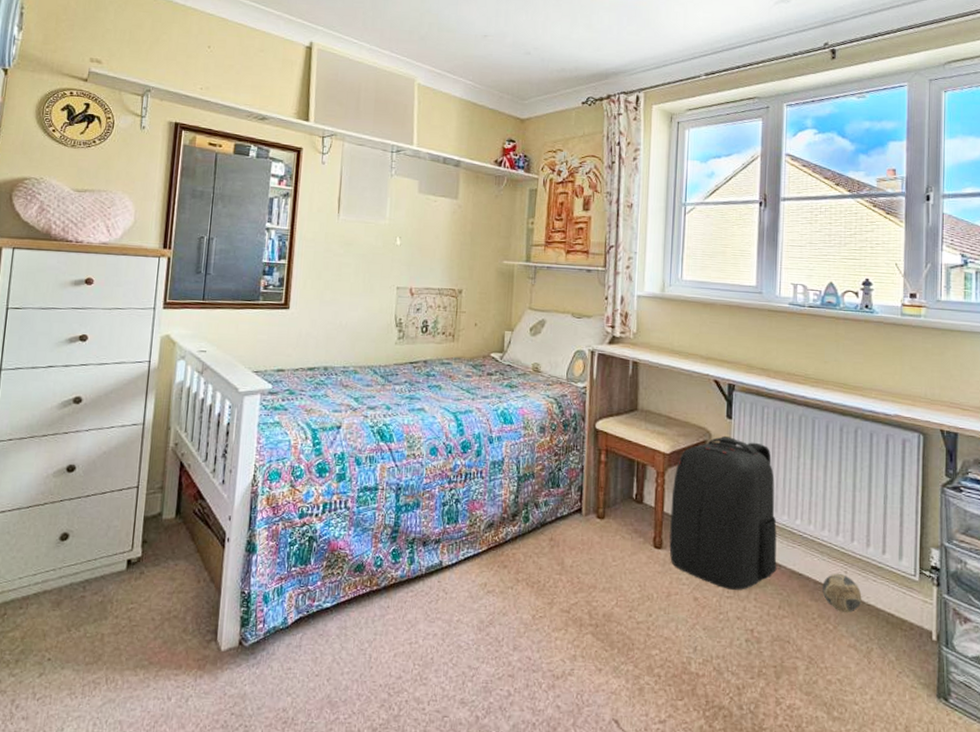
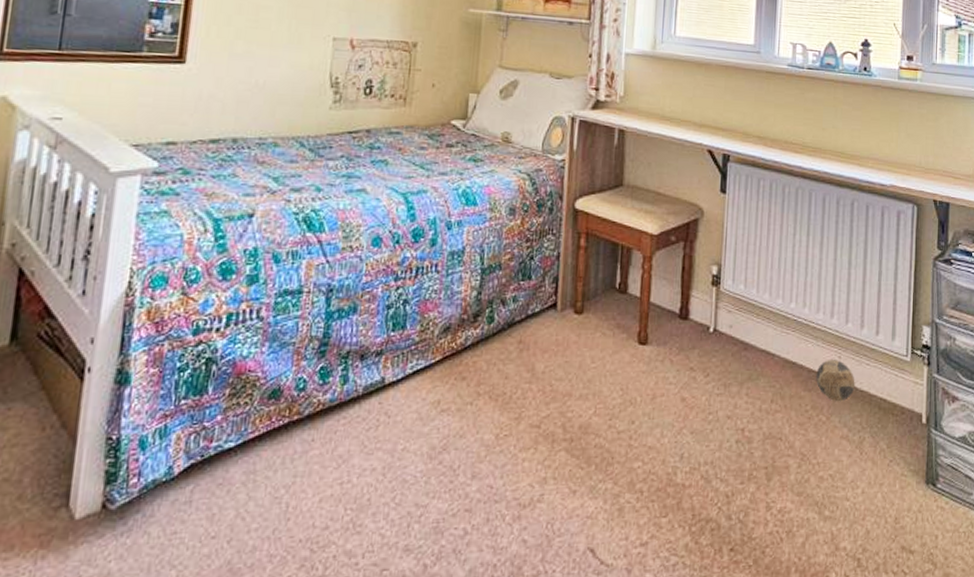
backpack: present [669,436,777,590] -> none [655,213,771,386]

